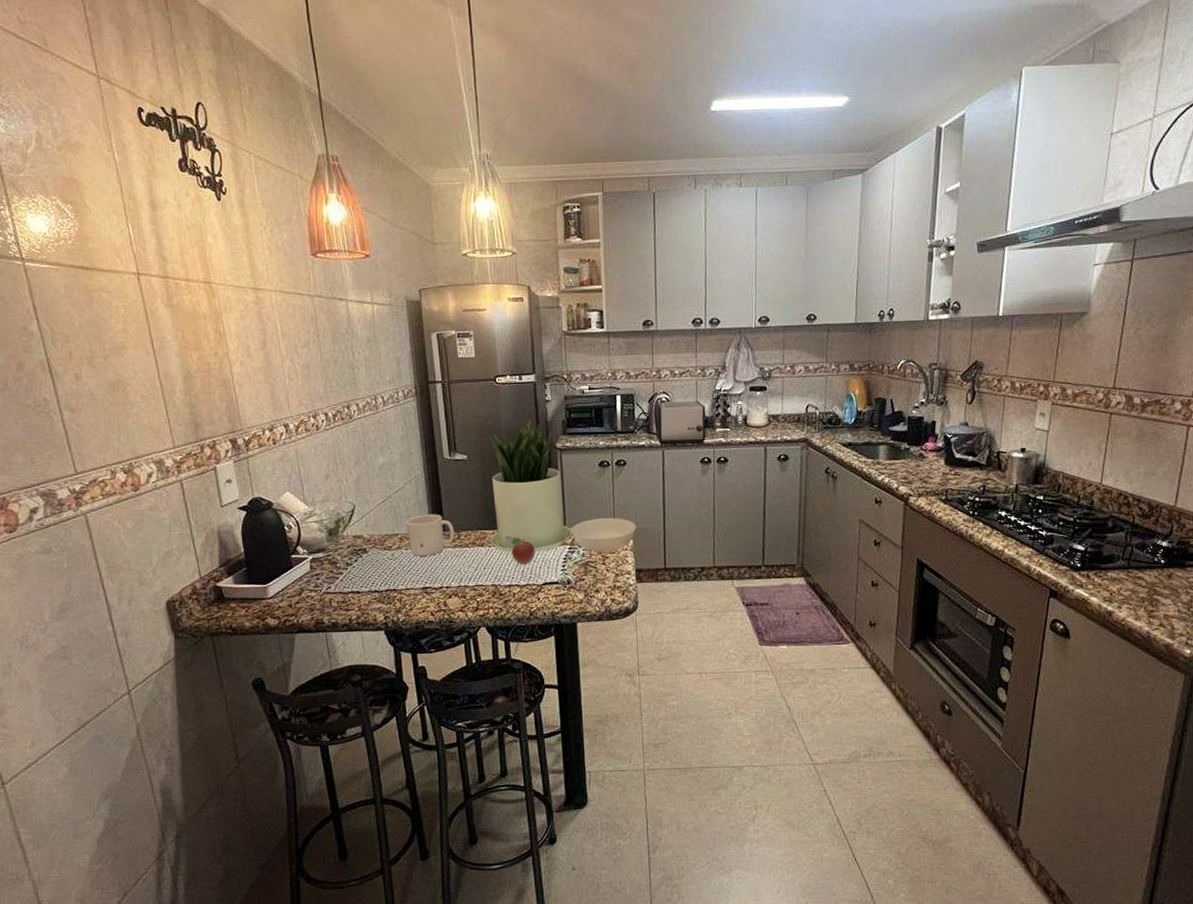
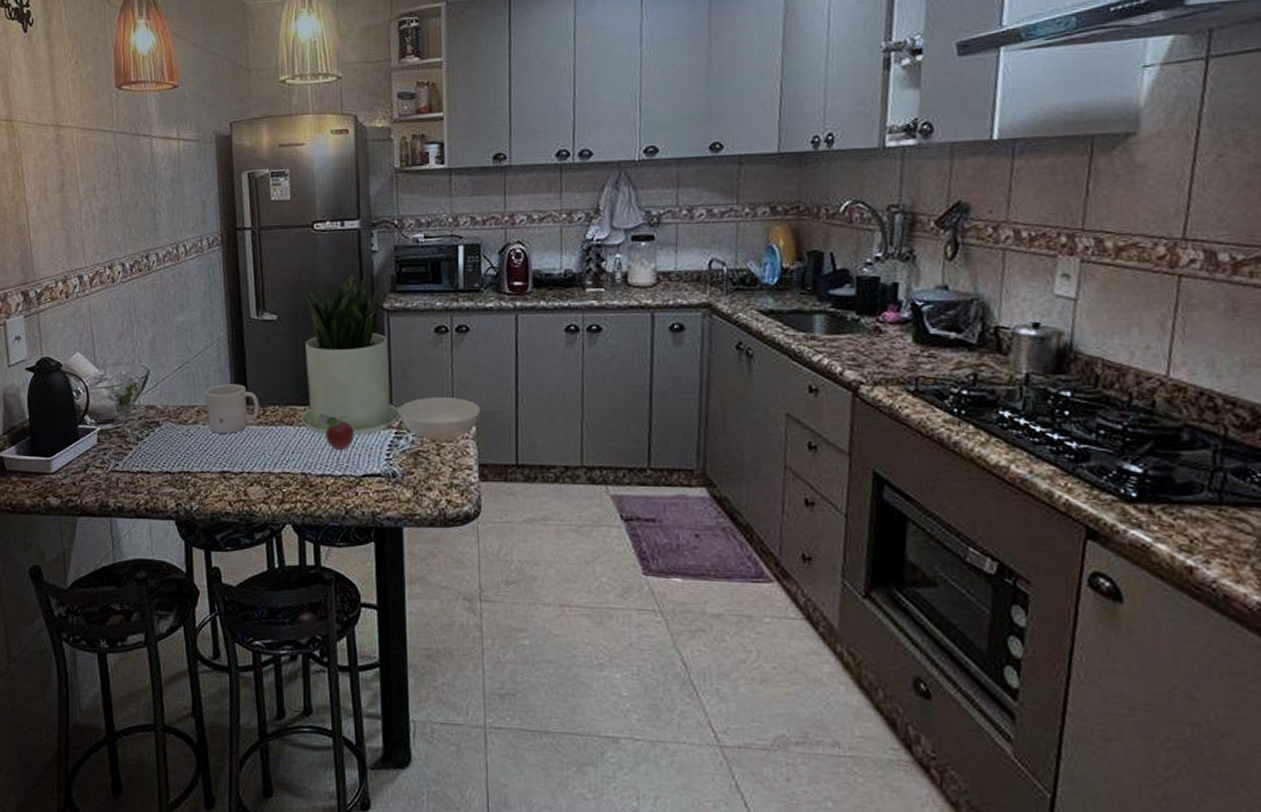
toaster: present [654,400,706,445] -> none [506,252,573,308]

